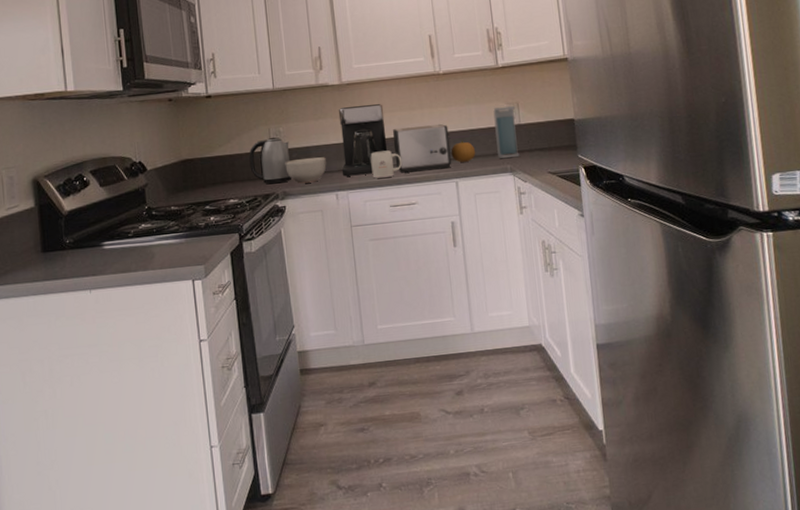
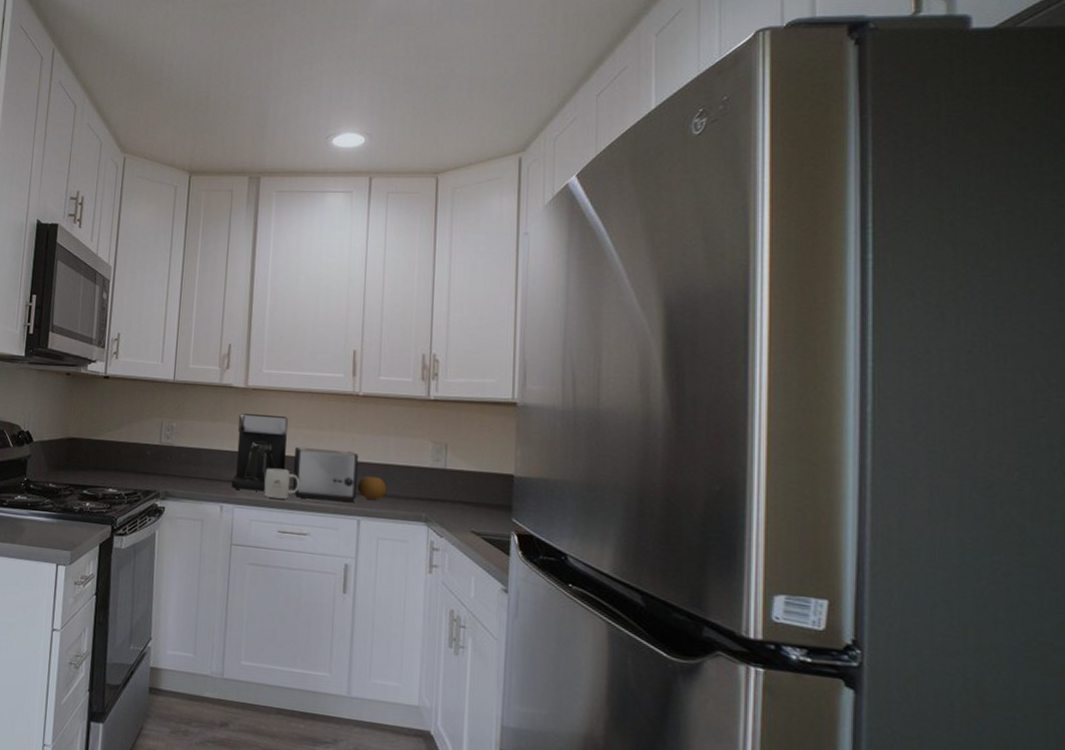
kettle: present [249,137,293,184] -> none [135,431,180,482]
bowl: present [285,157,327,184] -> none [172,459,218,488]
soap dispenser: present [493,106,520,159] -> none [413,445,443,507]

